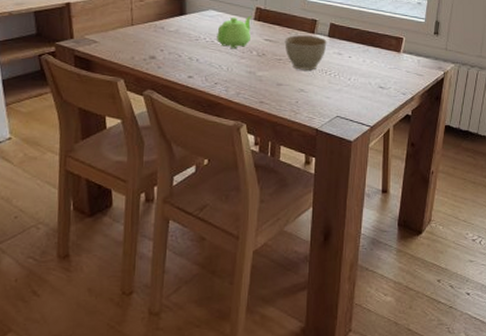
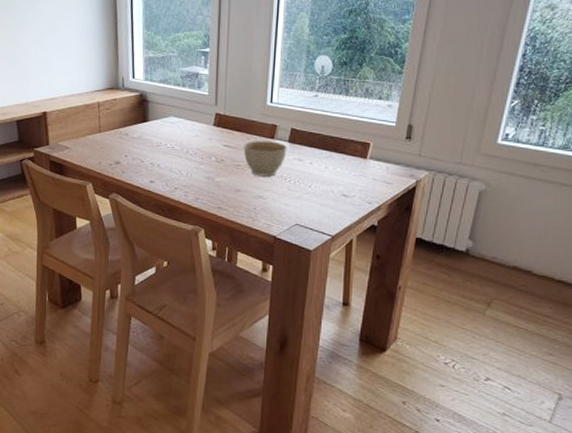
teapot: present [217,15,252,49] -> none [177,121,212,155]

